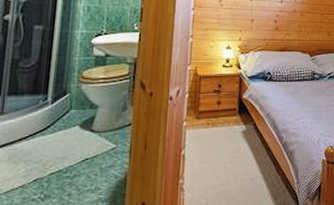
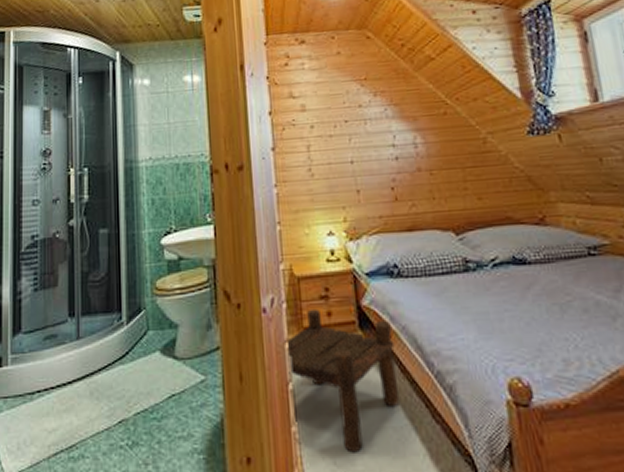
stool: none [183,99,260,196] -> present [285,308,401,453]

